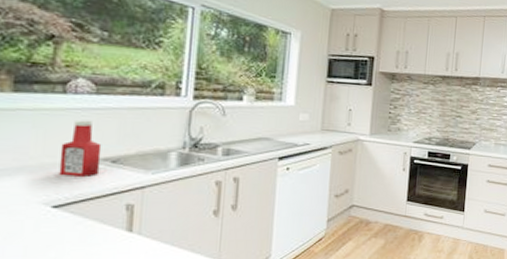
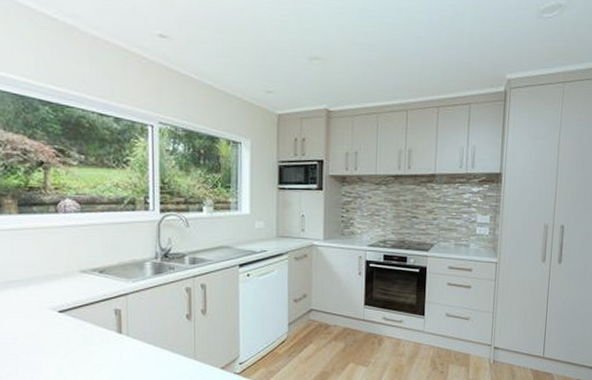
ketchup bottle: present [59,120,102,177] -> none [59,236,91,285]

